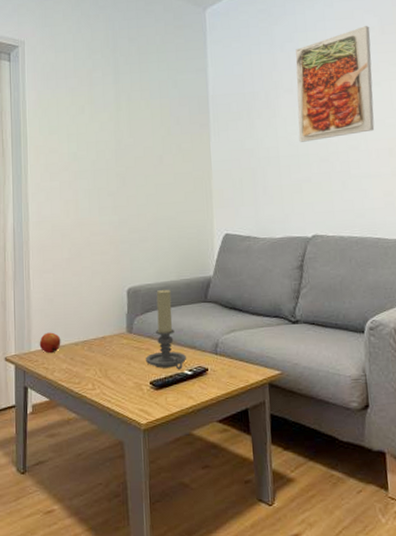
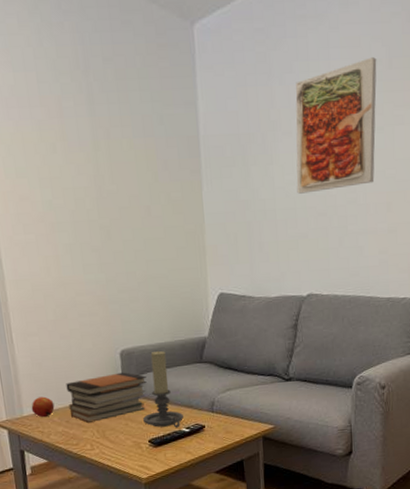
book stack: none [74,310,151,361] -> present [66,372,147,423]

